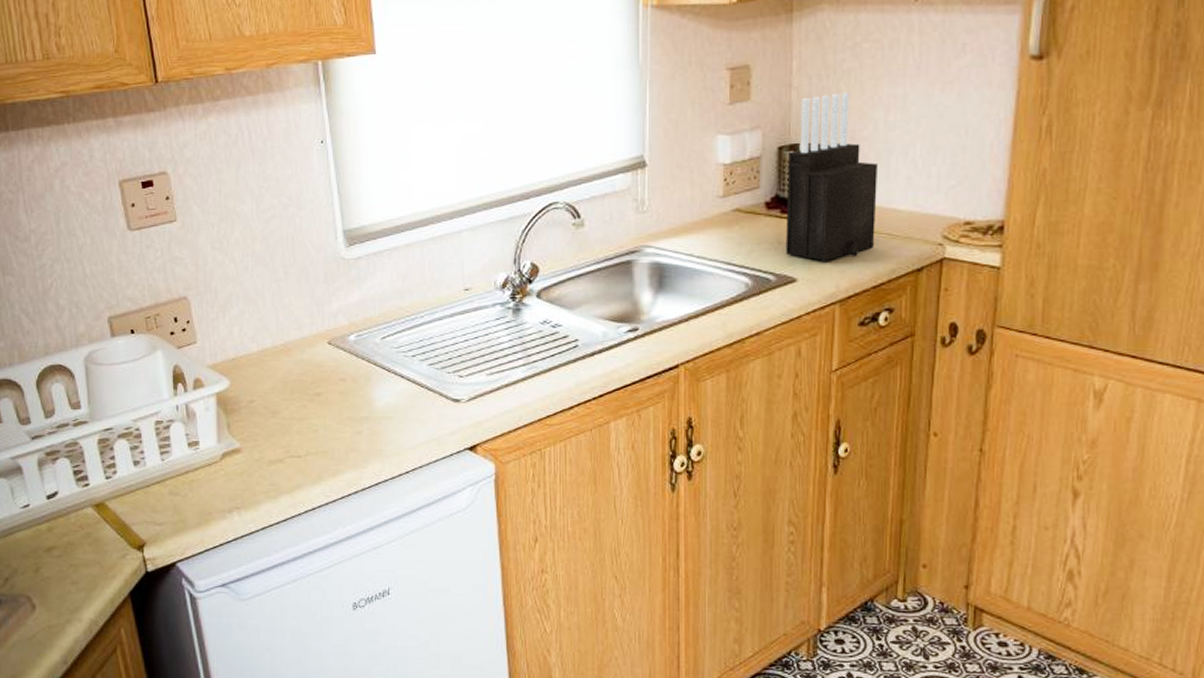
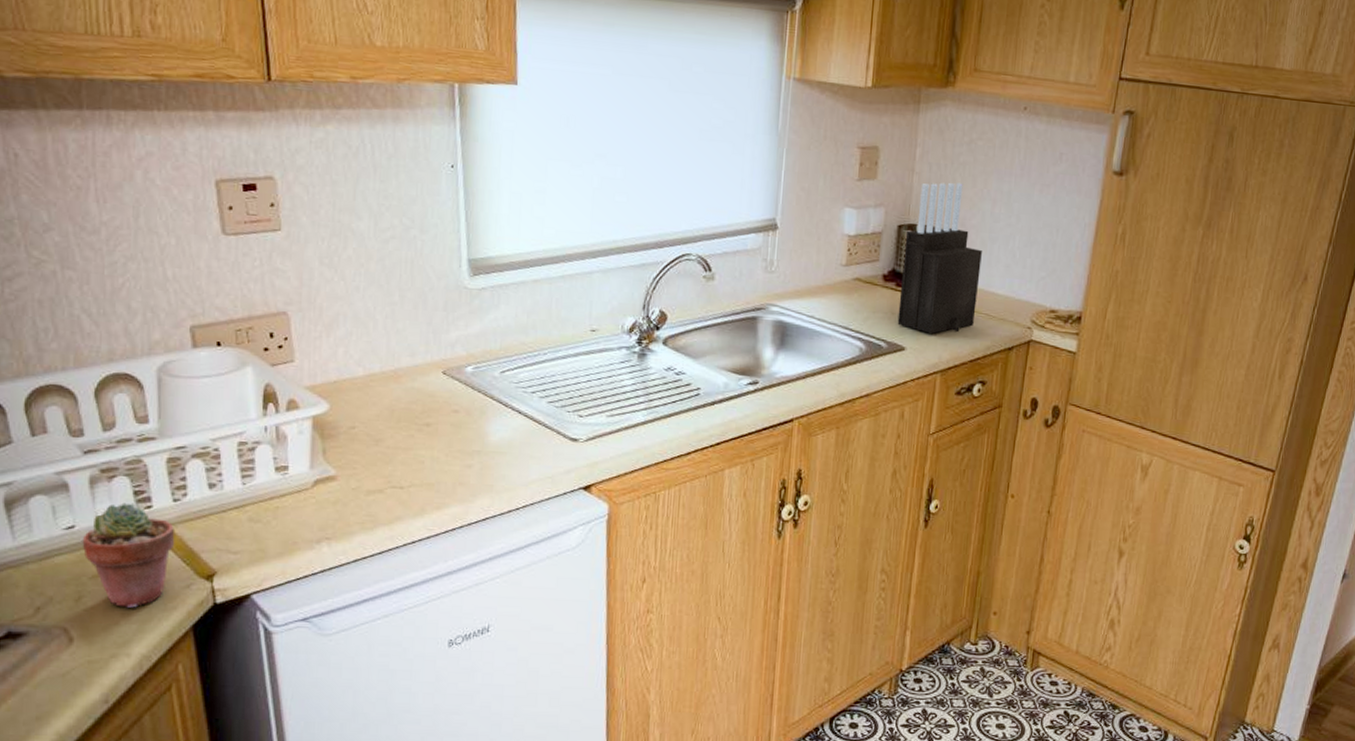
potted succulent: none [36,482,110,578] -> present [82,502,175,609]

